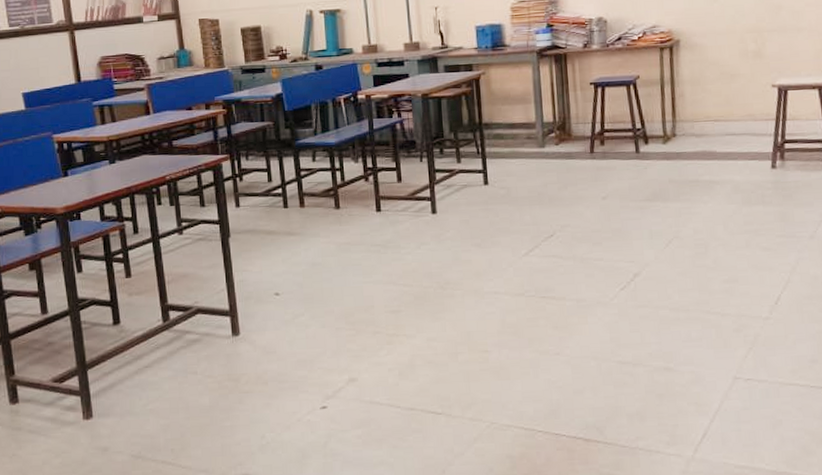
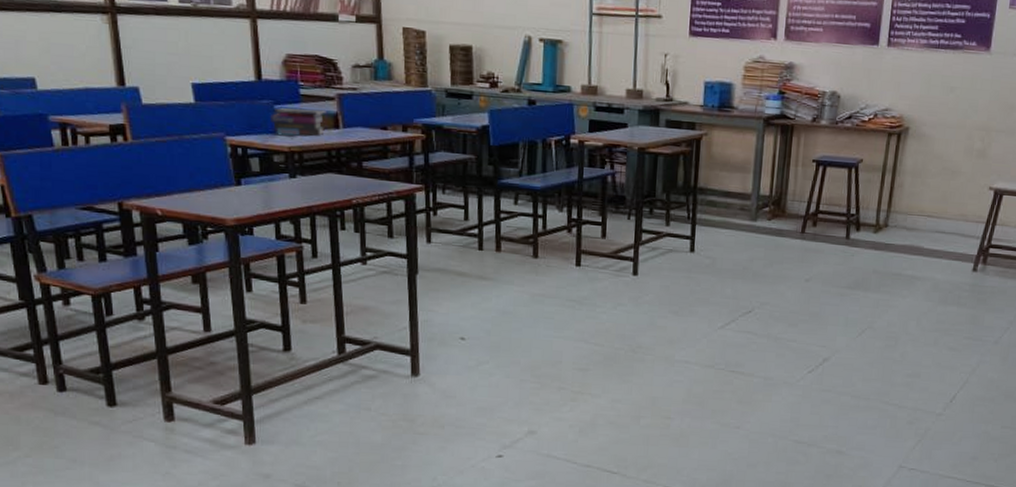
books: none [90,99,138,128] -> present [270,107,327,137]

